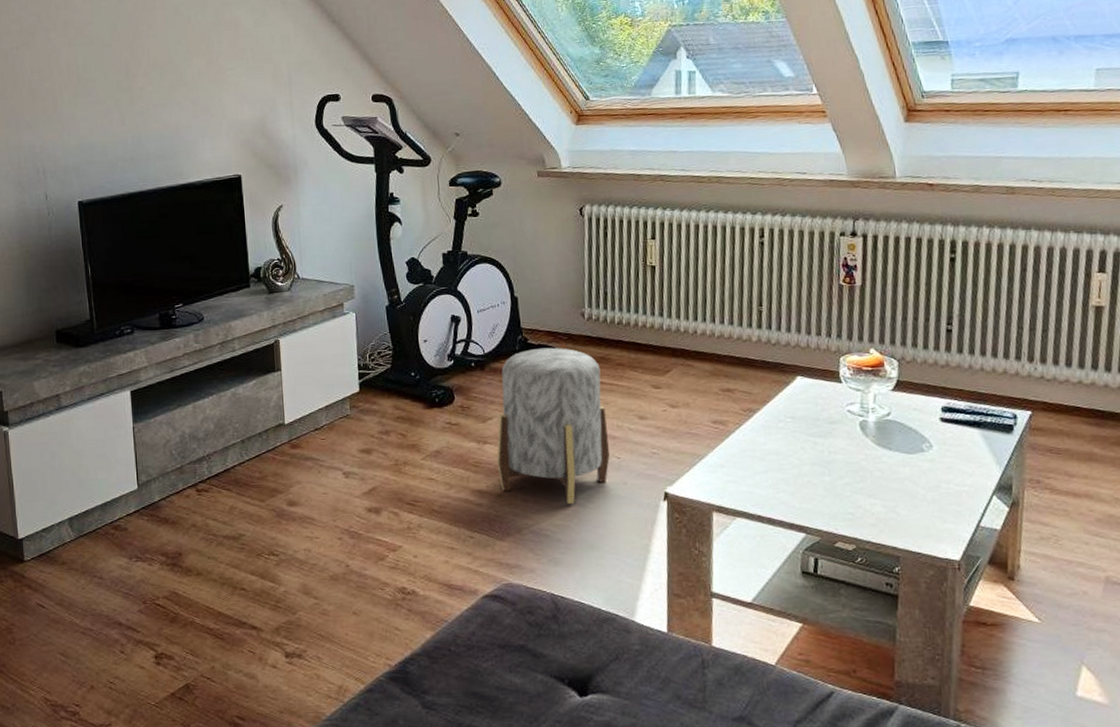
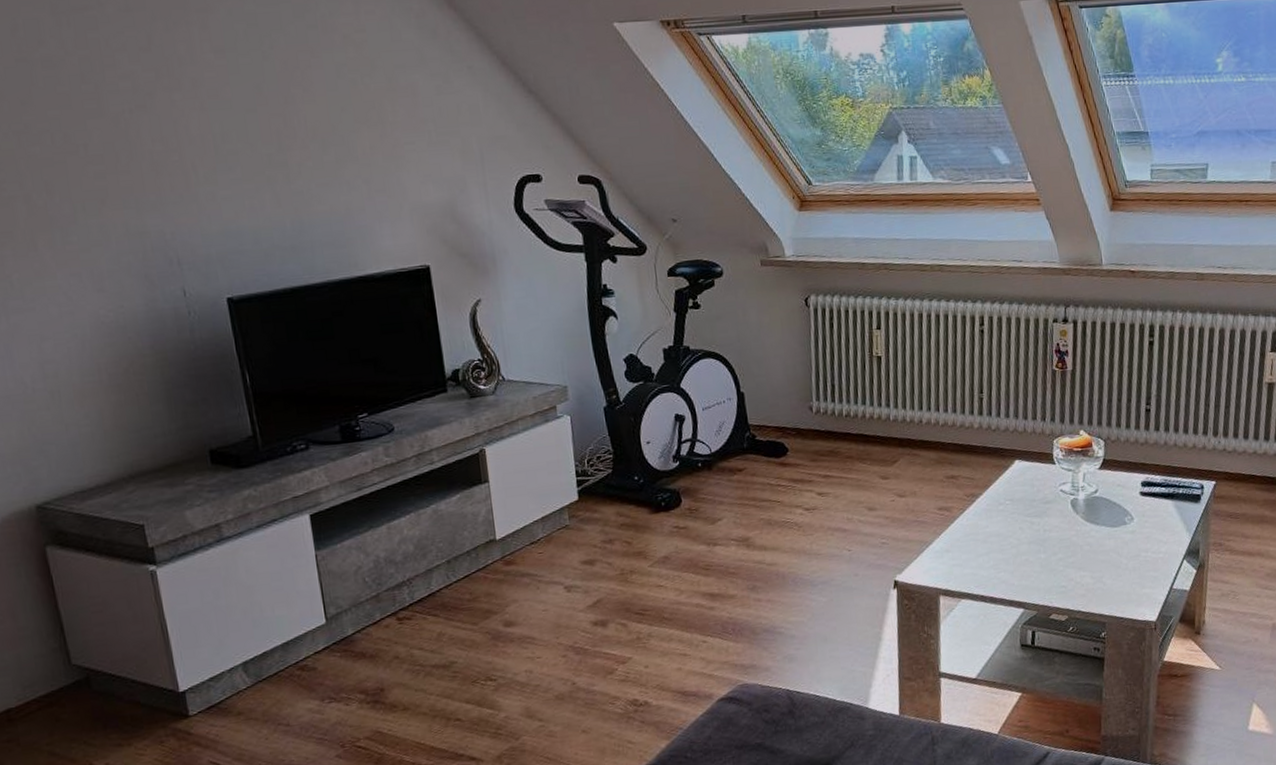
stool: present [496,347,610,504] -> none [727,443,841,600]

